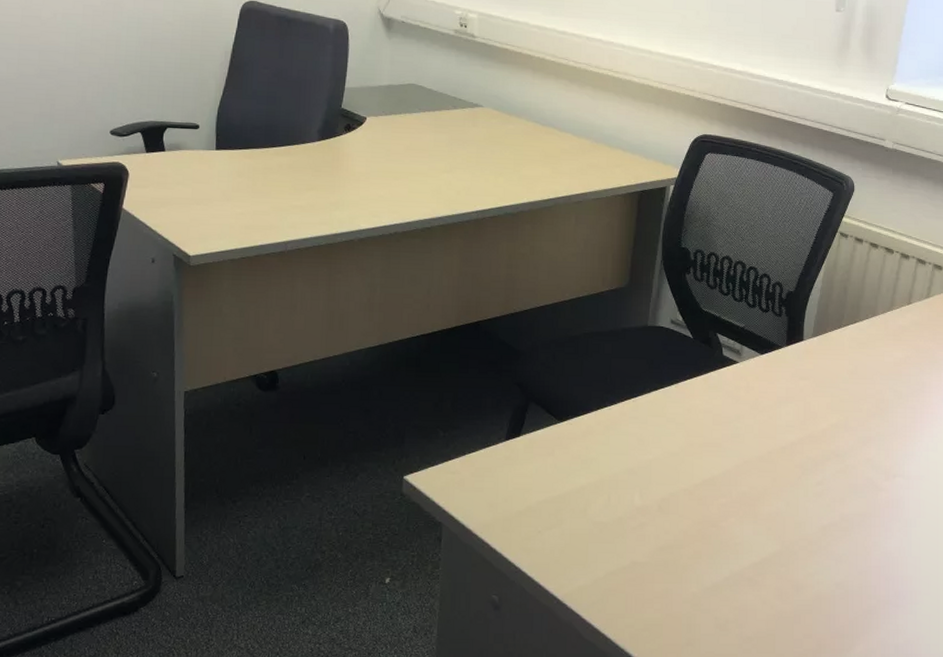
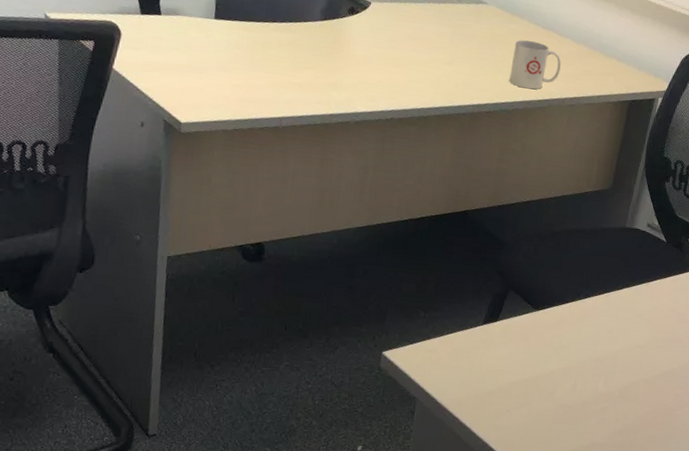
mug: none [512,139,564,189] -> present [509,40,561,90]

